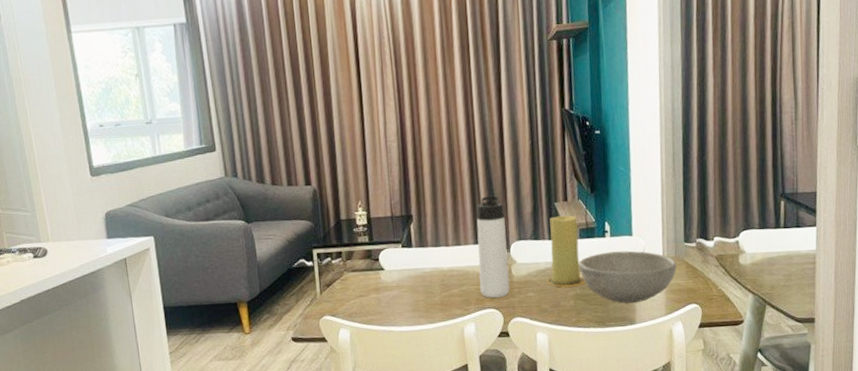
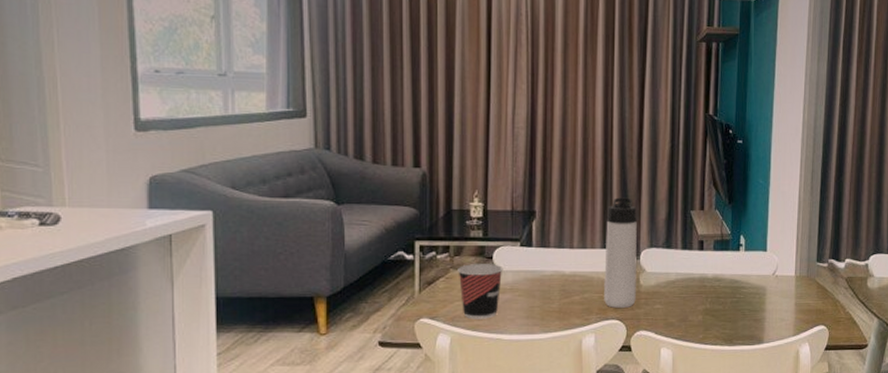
cup: none [350,265,389,315] -> present [458,264,503,319]
candle: present [547,215,586,288] -> none [676,225,716,301]
bowl: present [580,250,677,304] -> none [711,266,808,322]

